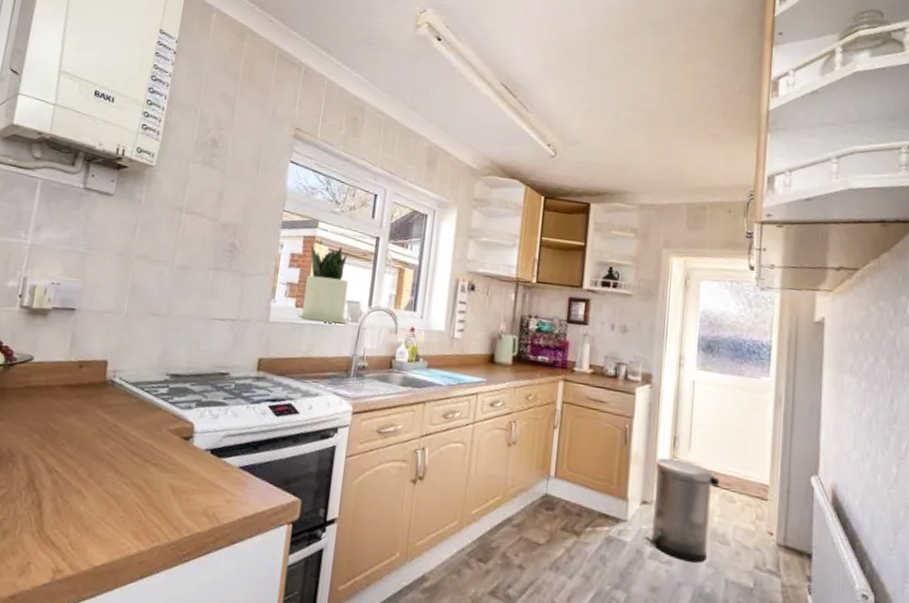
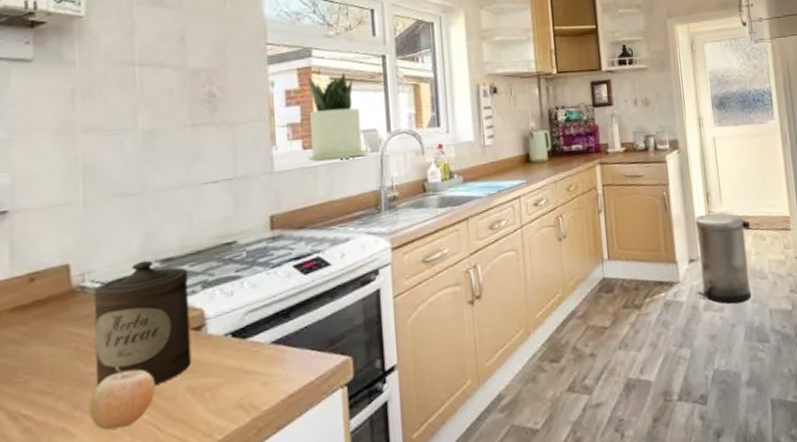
fruit: none [98,452,149,503] -> present [89,366,156,431]
canister: none [107,371,189,477] -> present [93,260,192,386]

